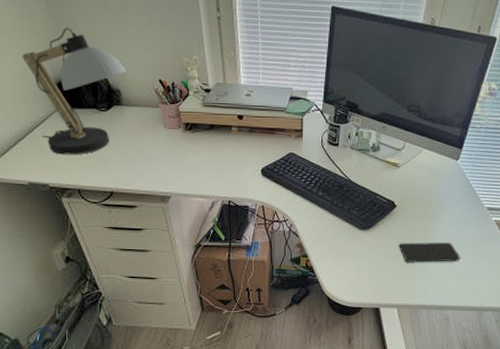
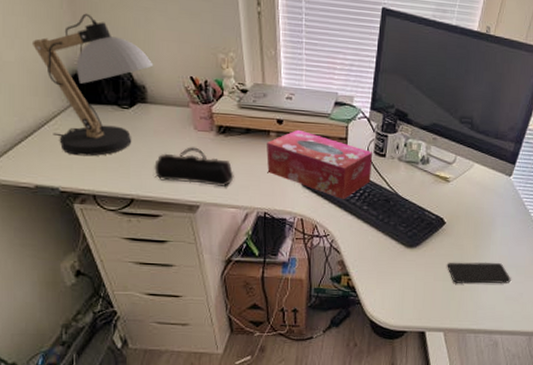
pencil case: none [130,143,201,178] -> present [154,147,234,186]
tissue box: none [229,123,327,186] -> present [266,129,373,199]

